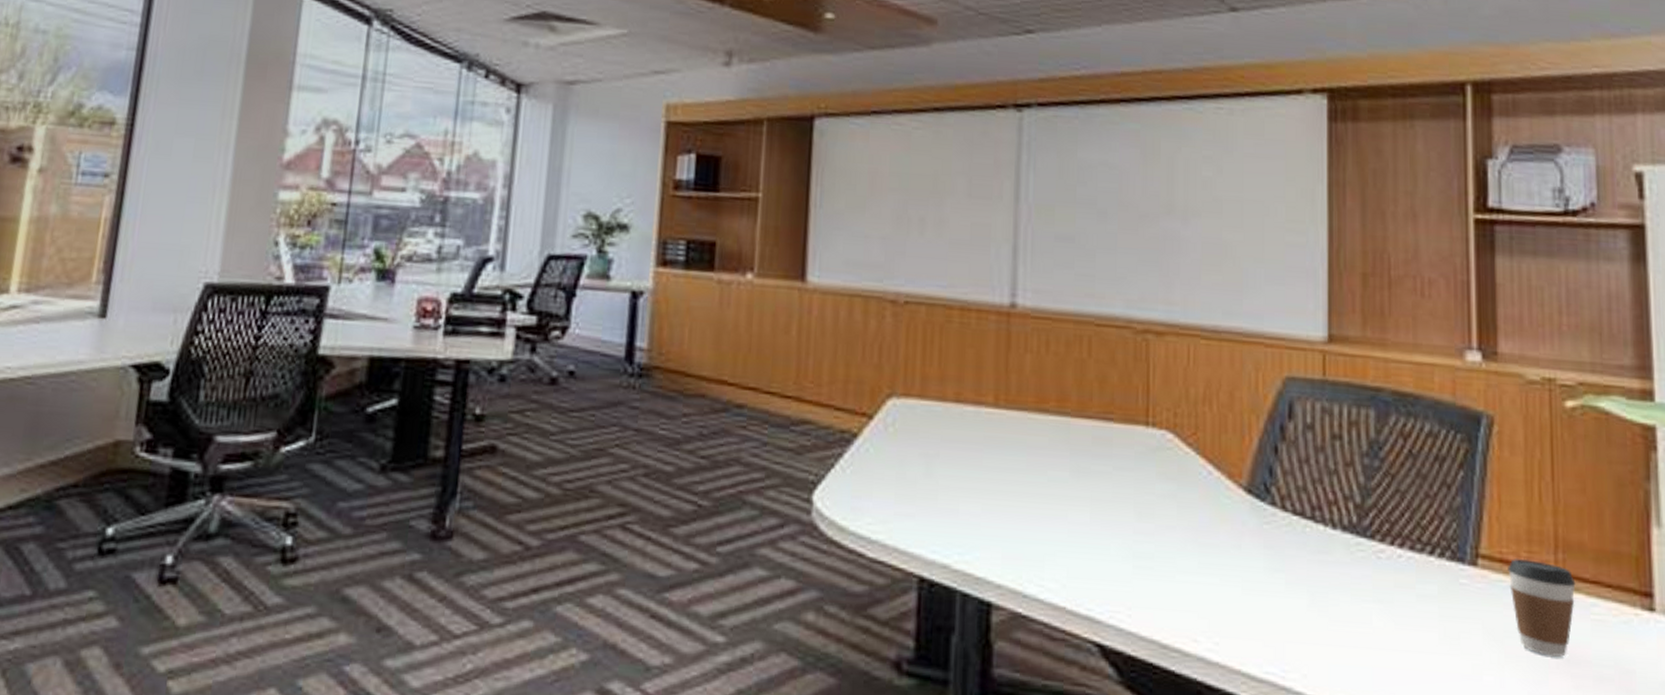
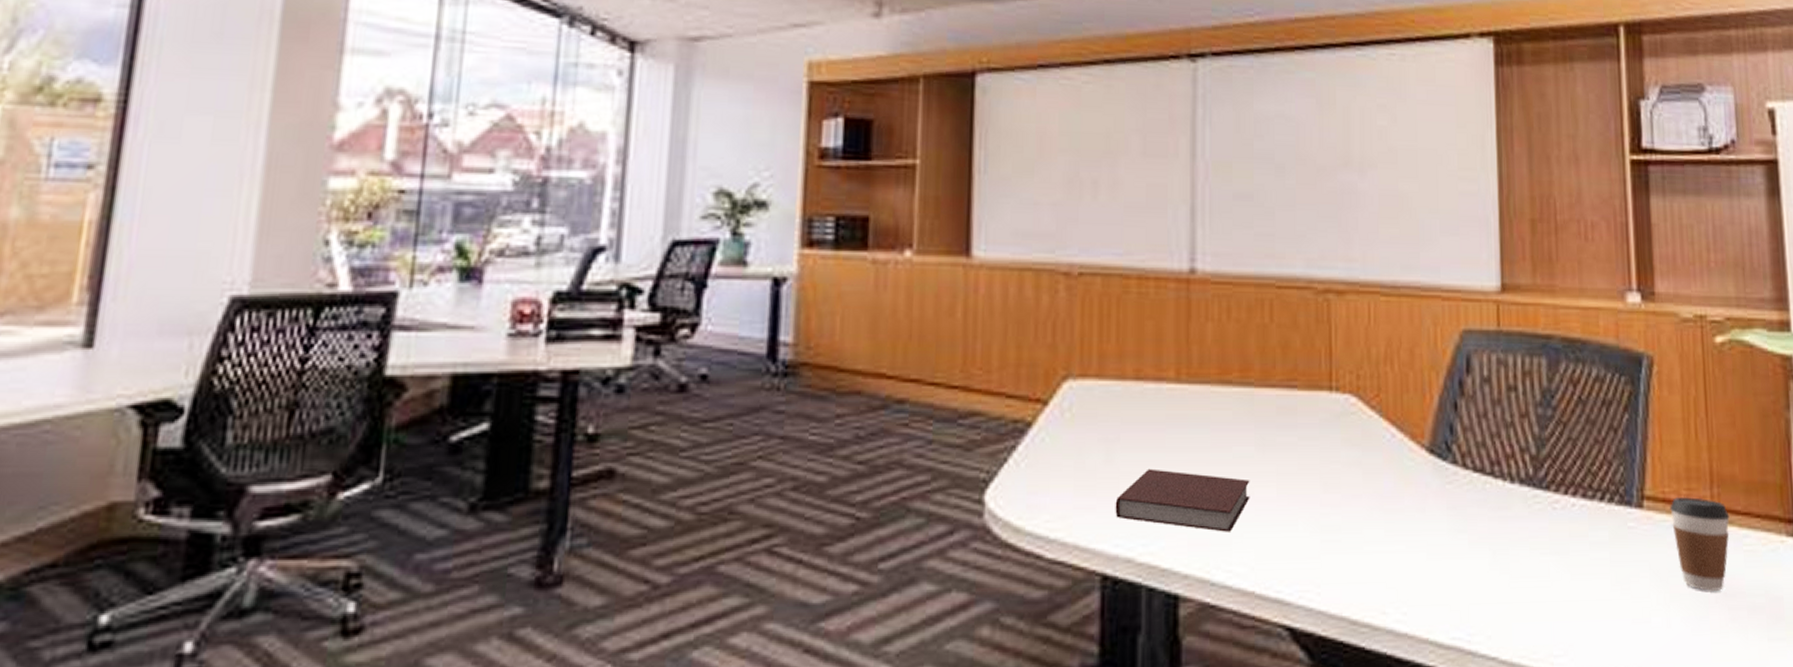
notebook: none [933,484,1064,550] -> present [1115,468,1250,532]

